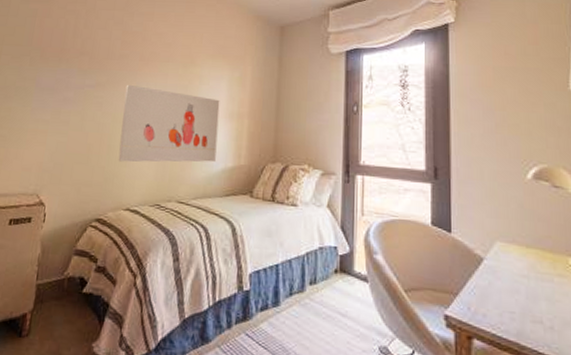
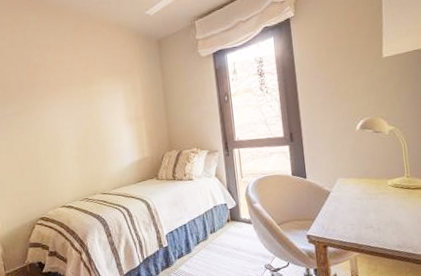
wall art: present [118,84,220,162] -> none [39,108,125,171]

